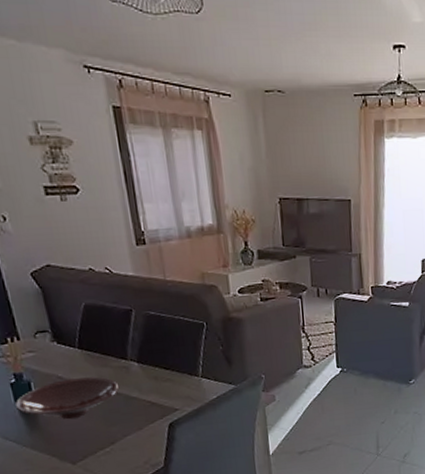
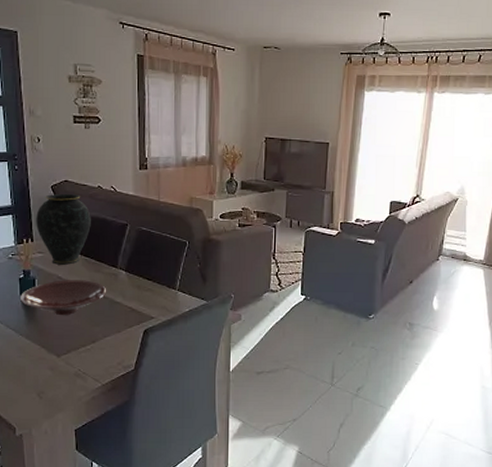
vase: none [17,280,88,364] -> present [36,193,91,265]

